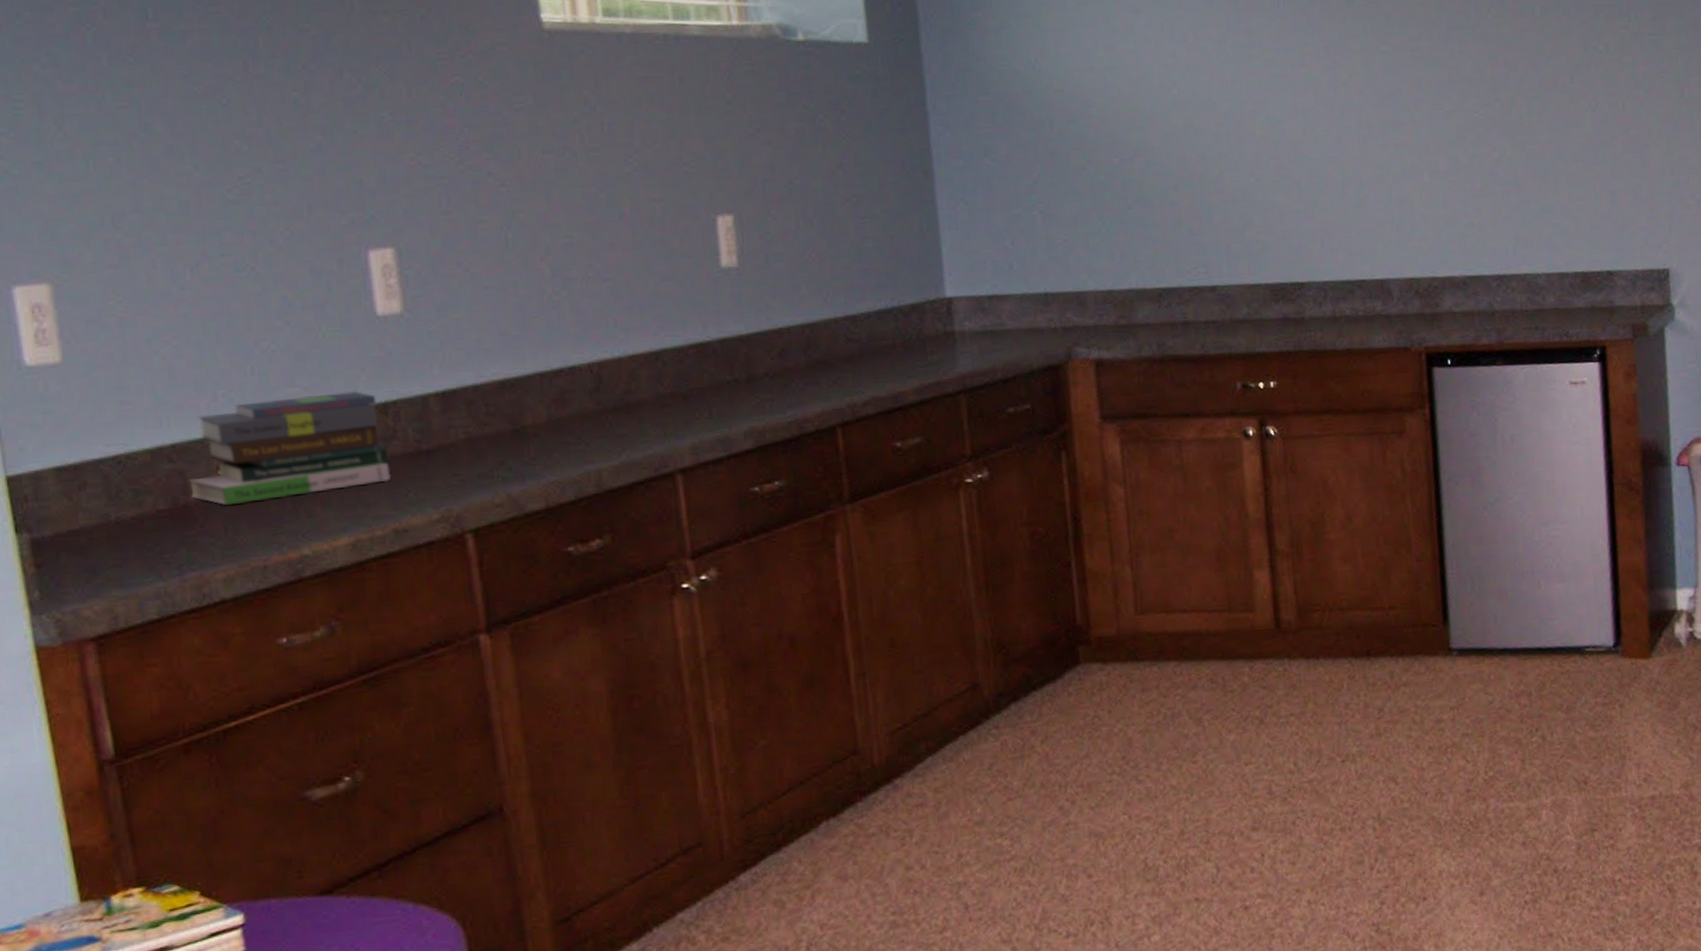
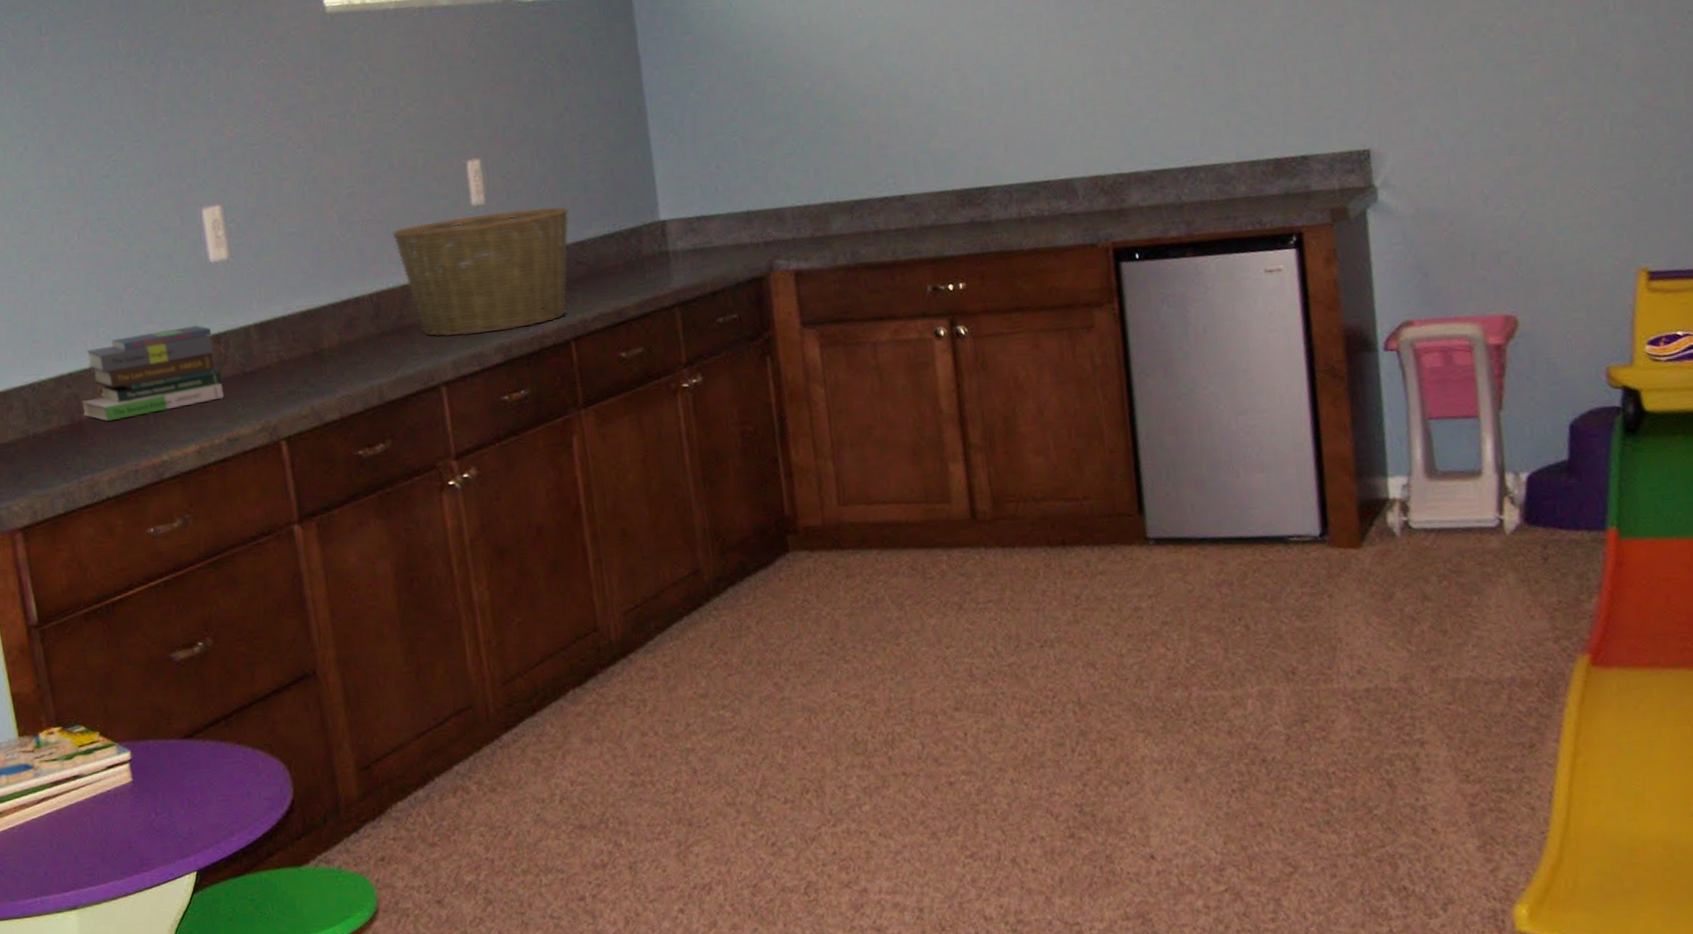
basket: none [620,274,840,417] -> present [392,206,569,337]

